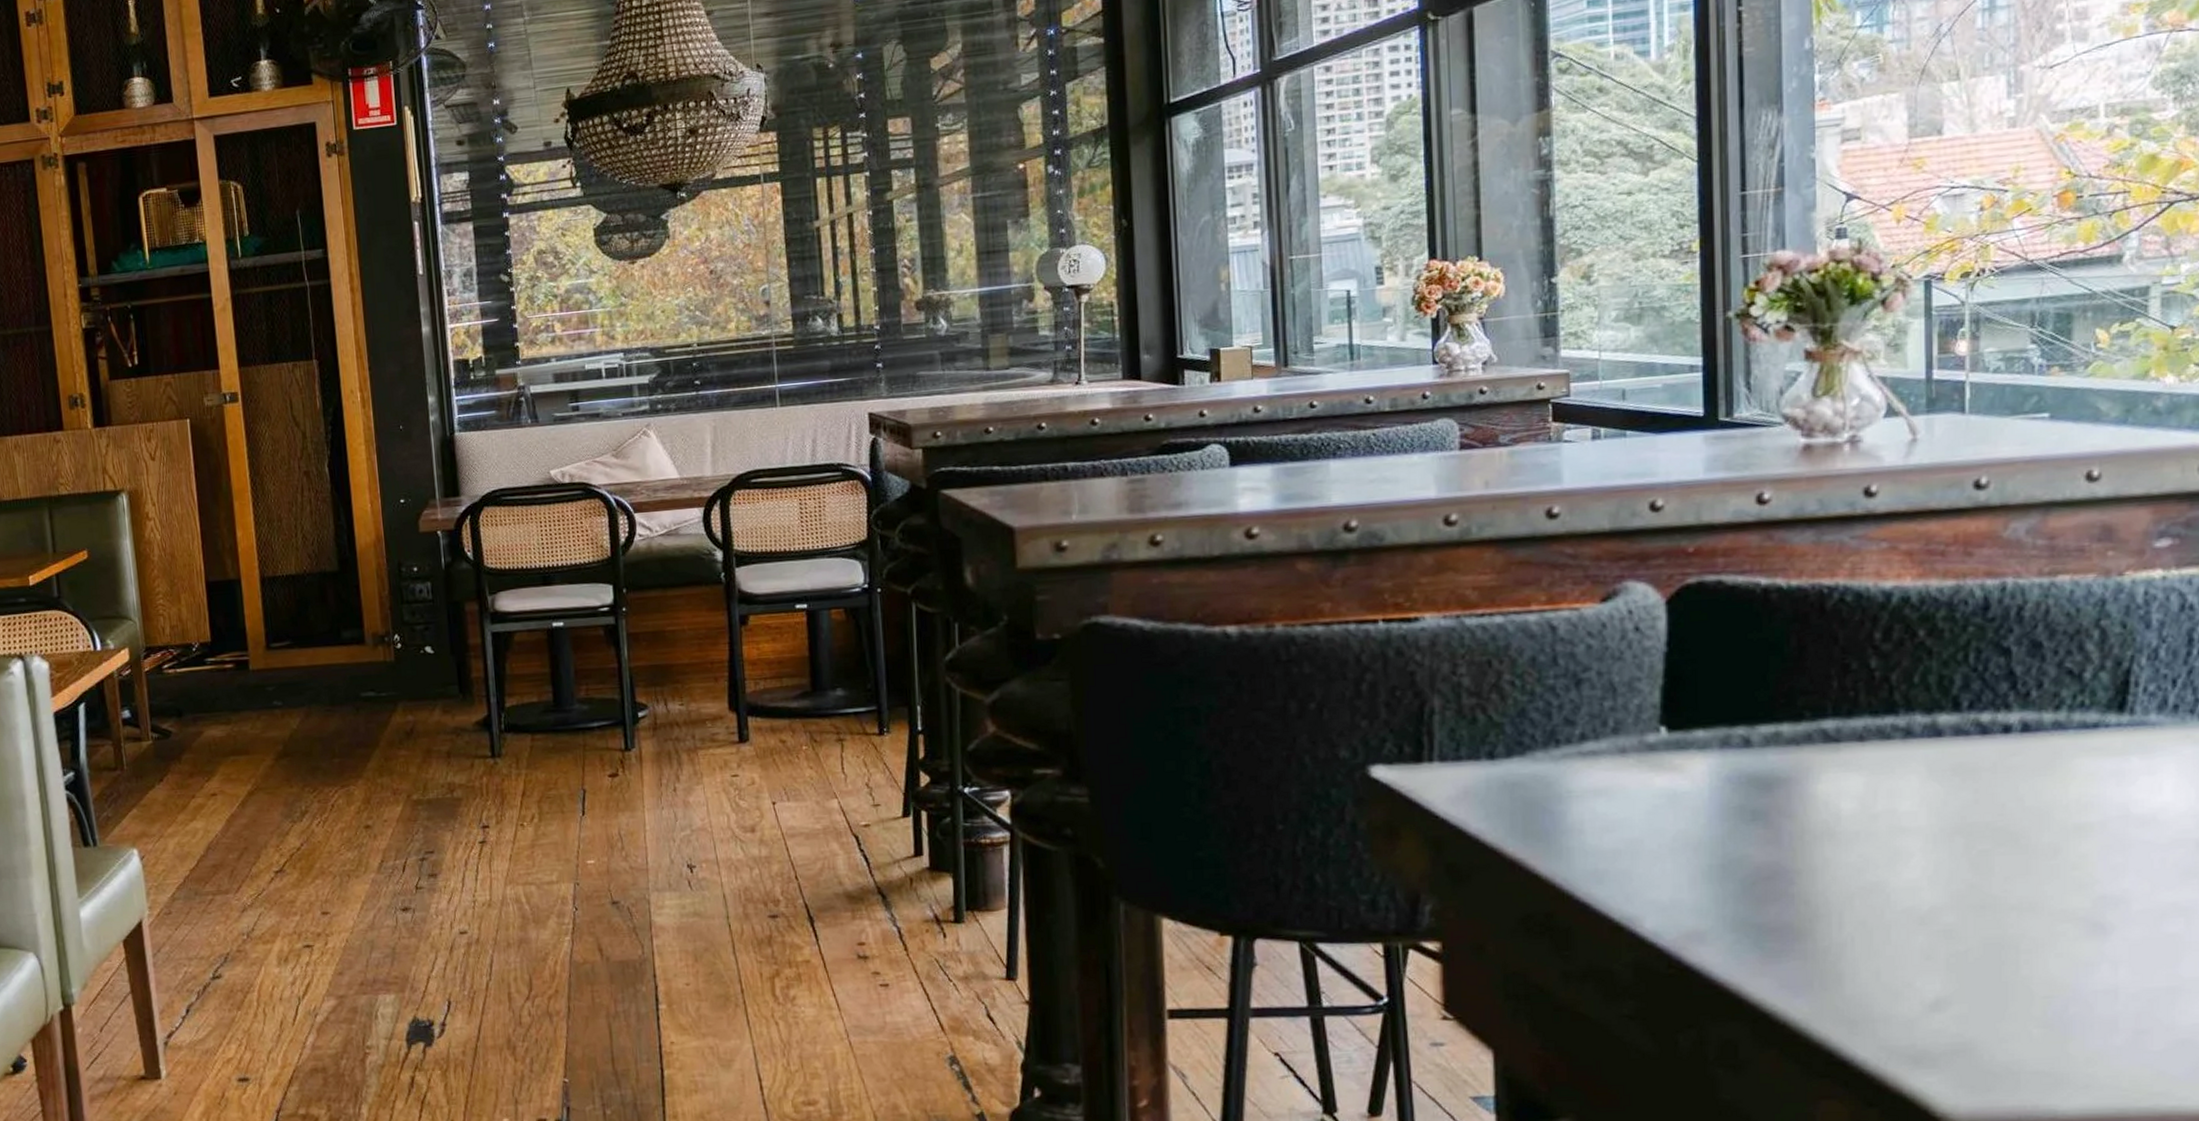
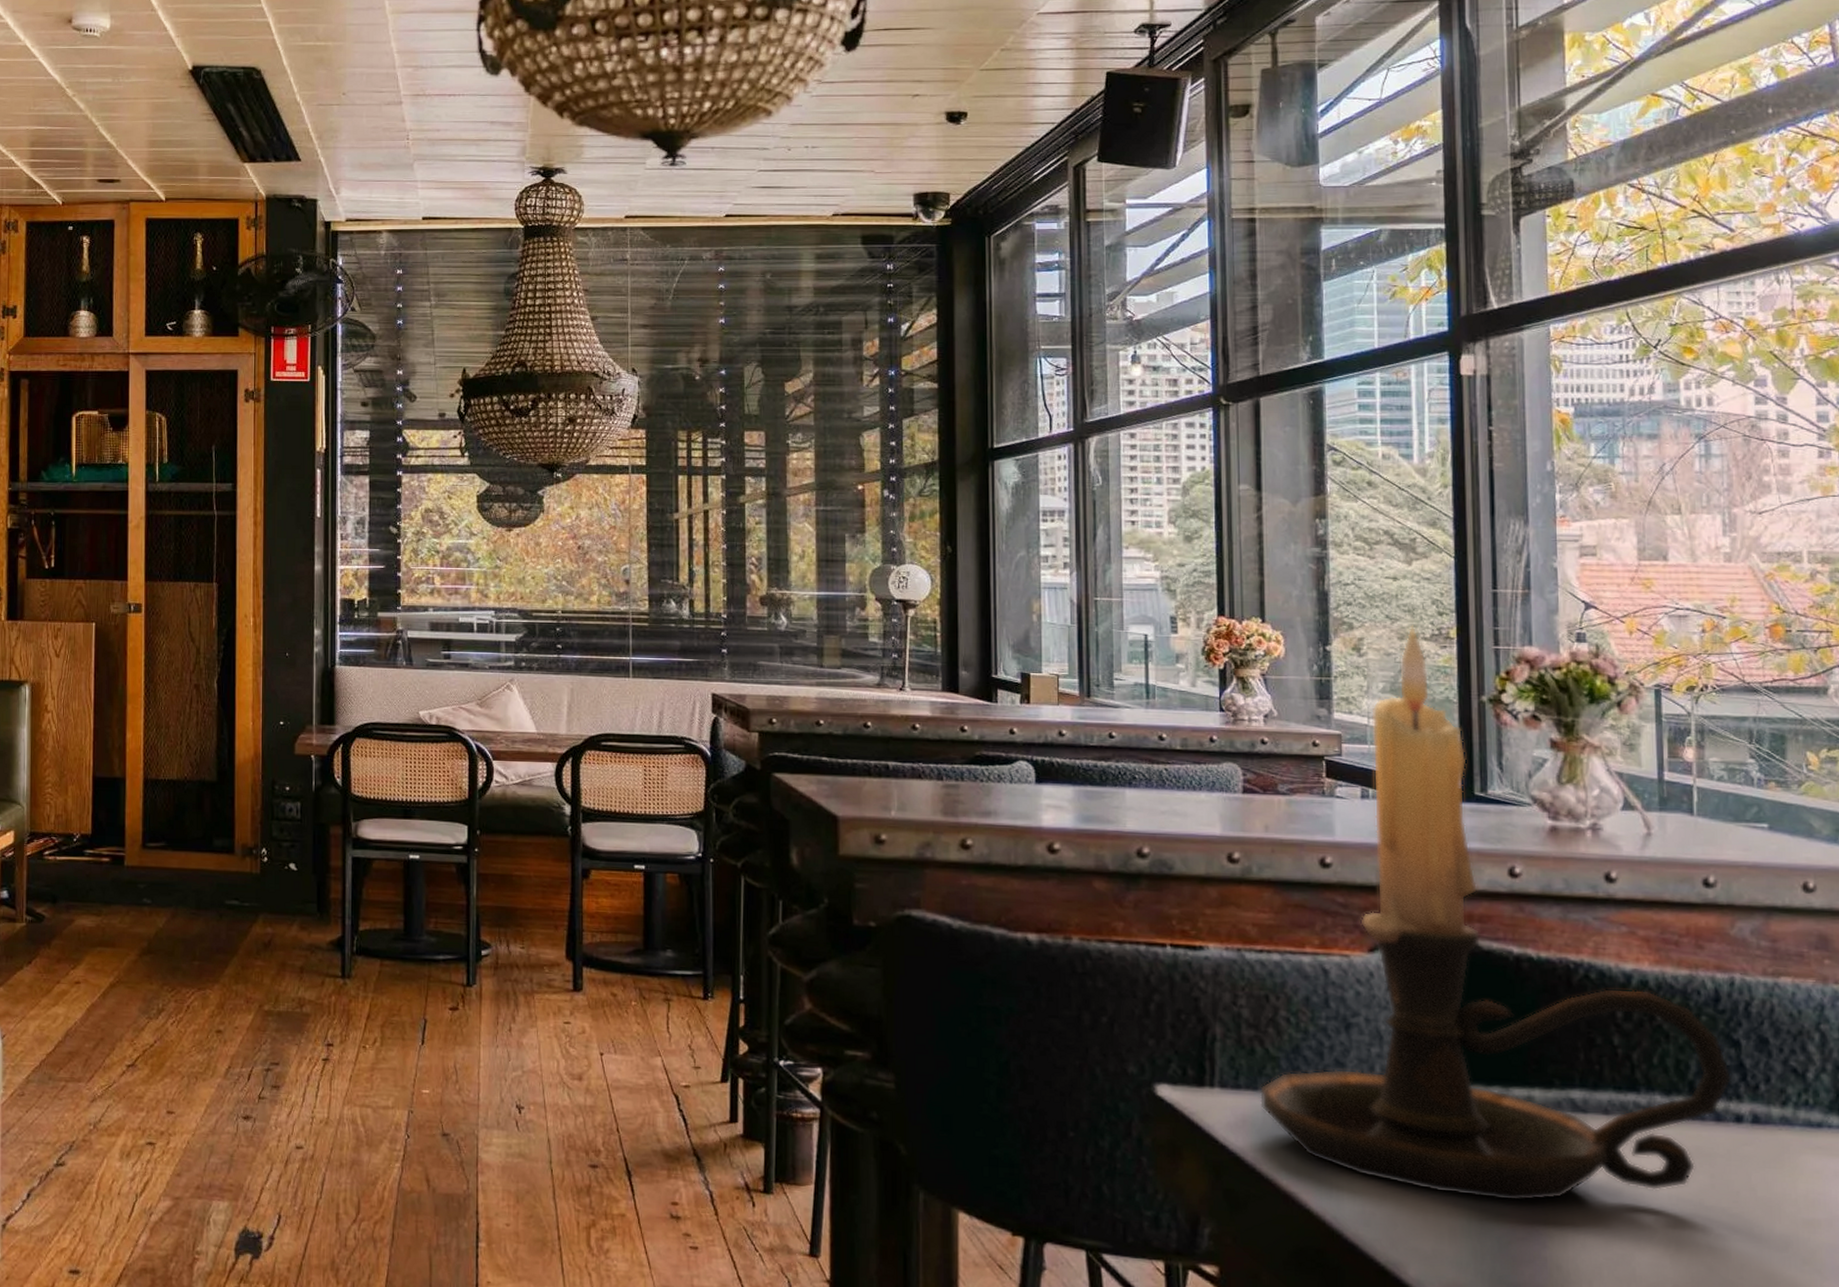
candle holder: none [1483,243,2001,843] -> present [1260,625,1733,1202]

